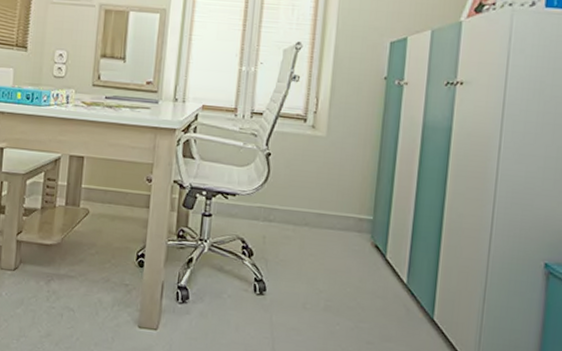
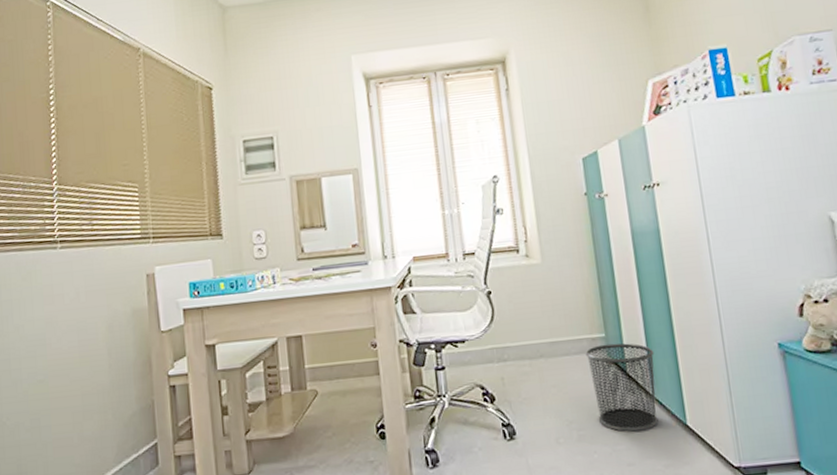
waste bin: none [348,226,418,315] -> present [585,343,658,432]

